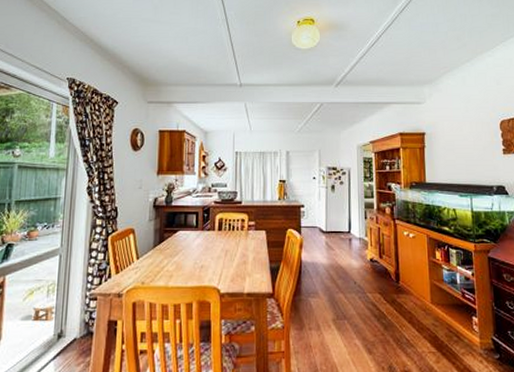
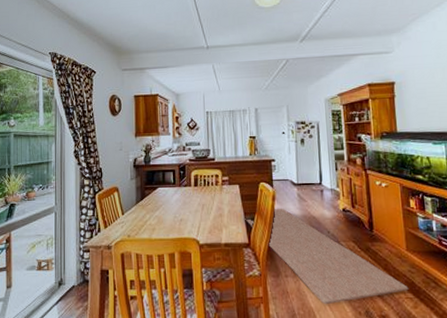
rug: none [269,256,432,360] -> present [243,208,409,305]

